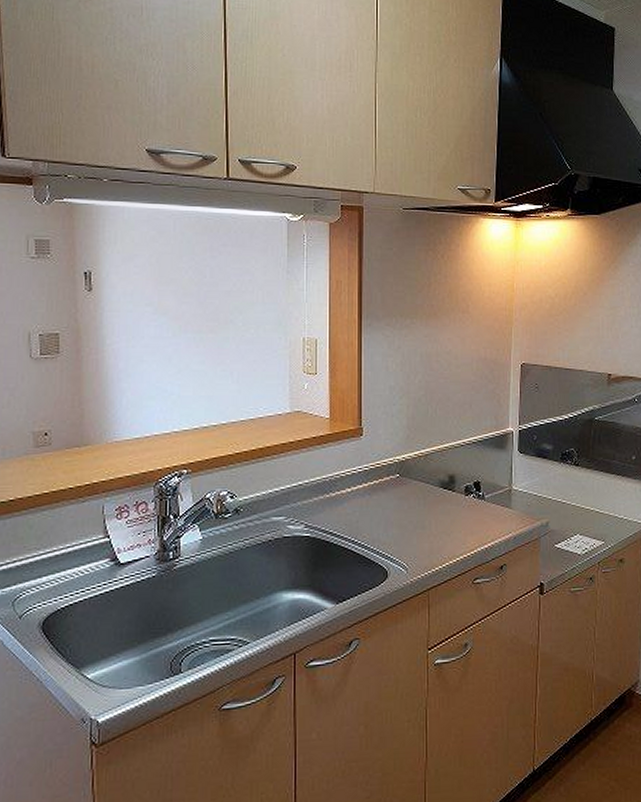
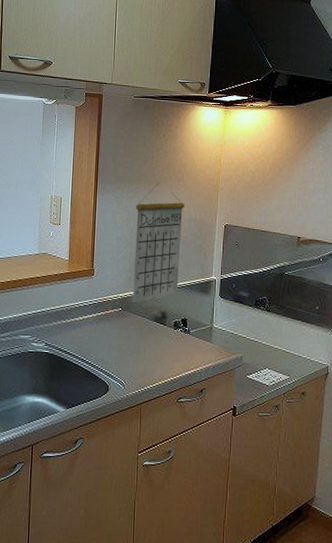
calendar: none [412,314,471,466] -> present [132,181,184,302]

